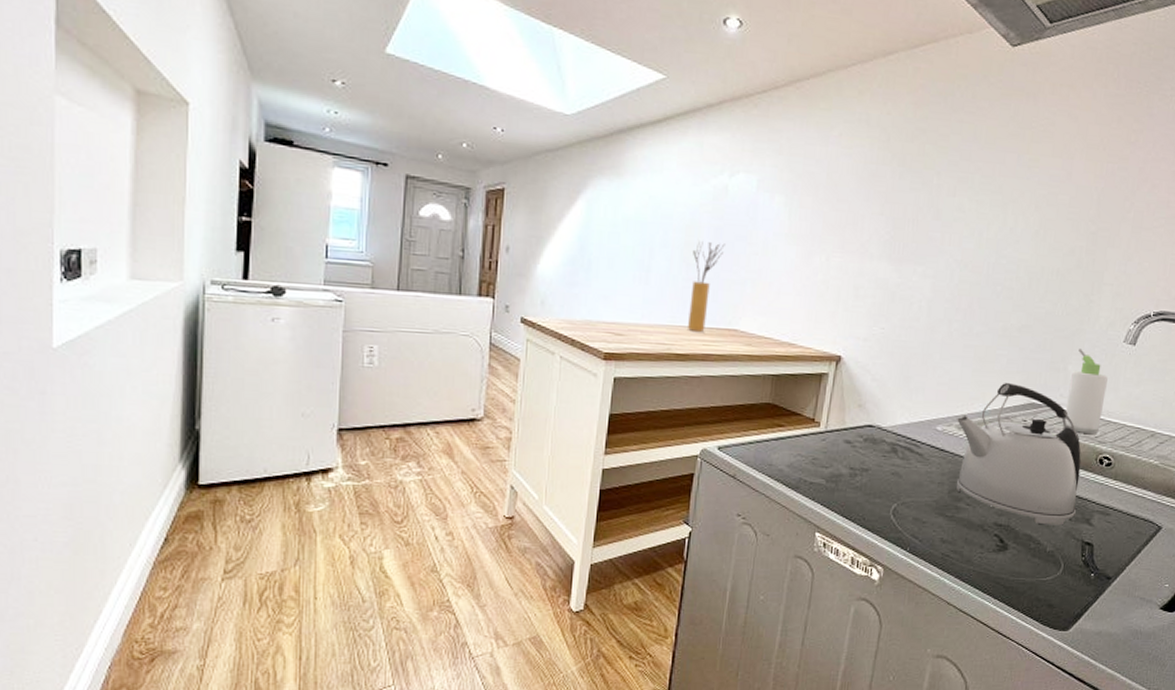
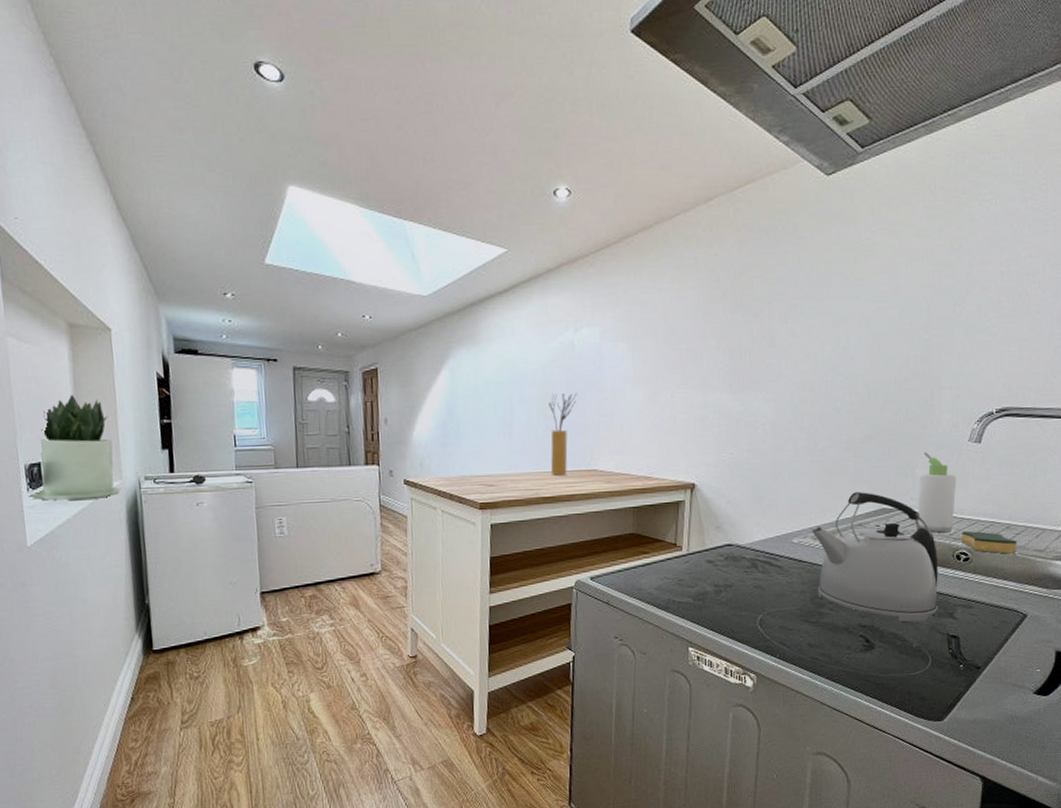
planter: none [60,174,181,300] -> present [28,395,122,501]
sponge: none [1106,434,1160,463] -> present [961,531,1017,554]

